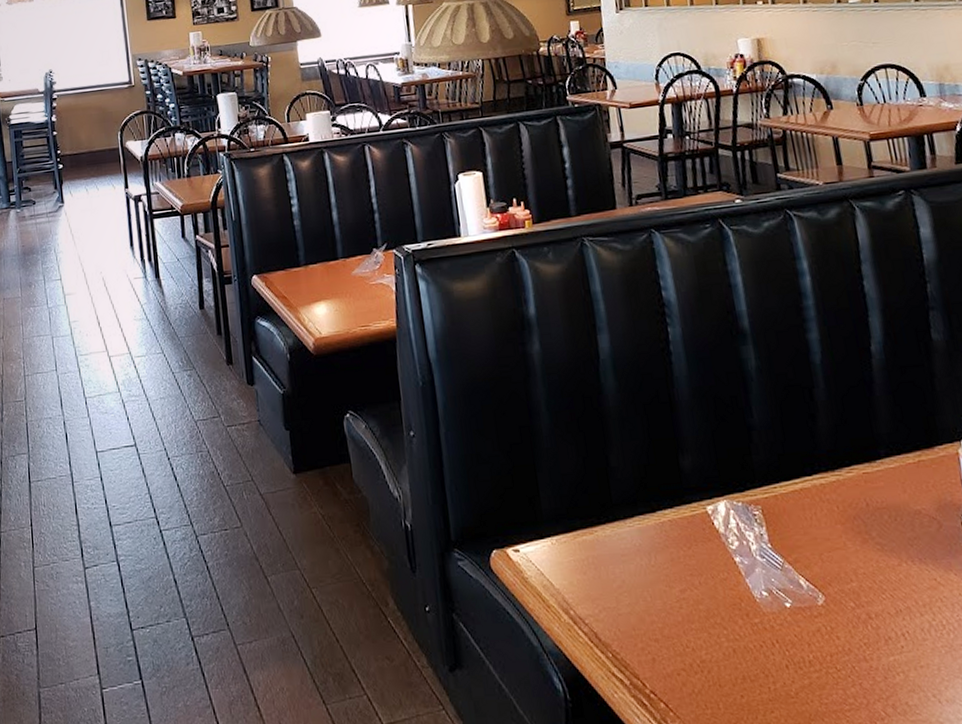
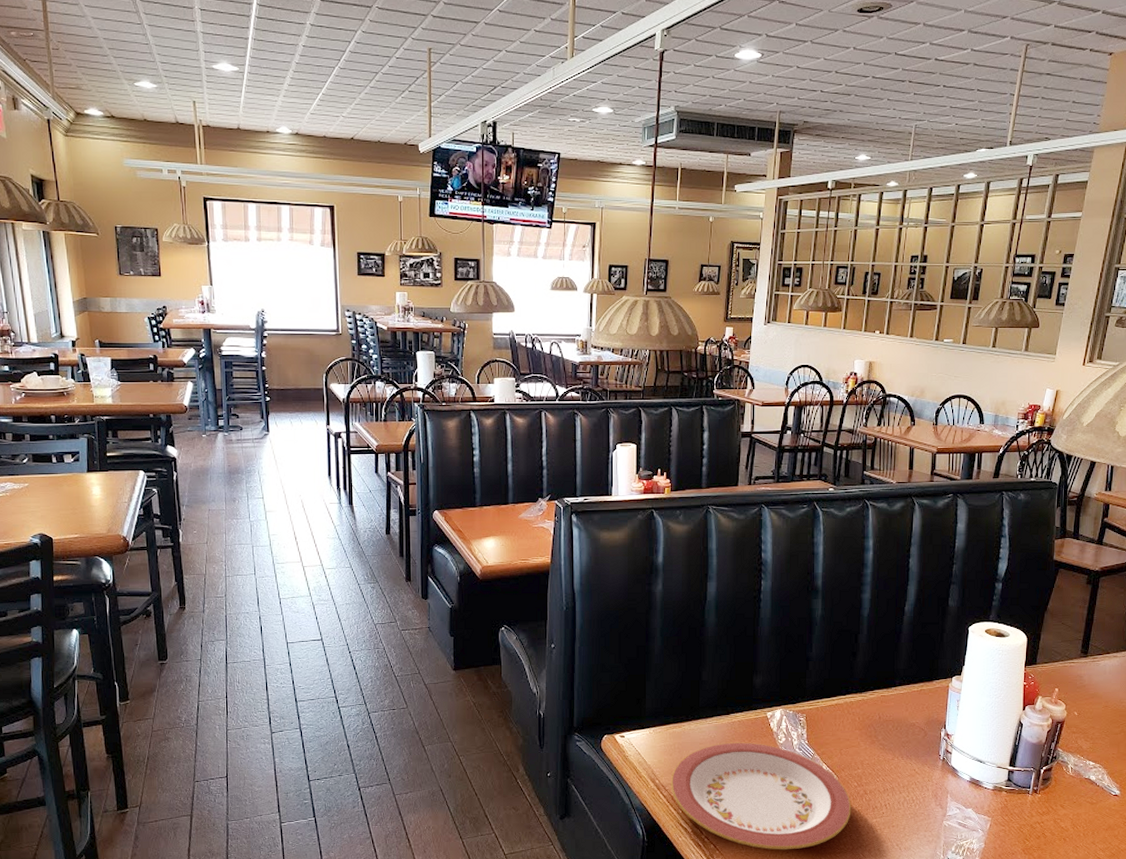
plate: none [590,550,855,709] -> present [670,742,852,850]

